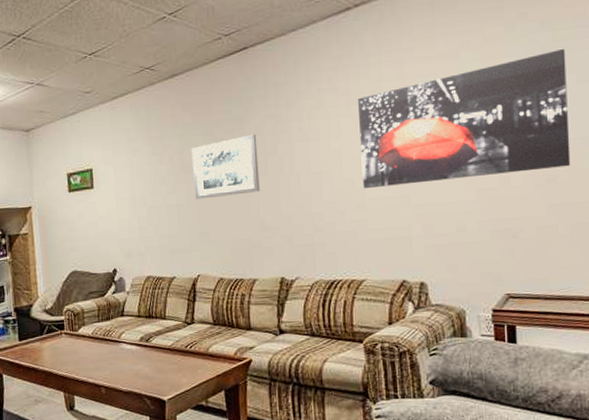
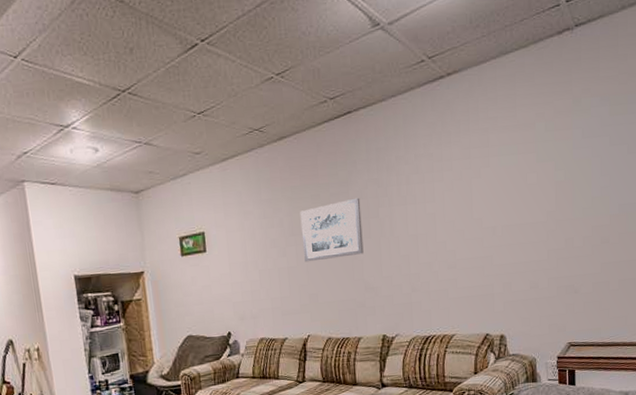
wall art: present [357,49,571,189] -> none [449,123,621,251]

